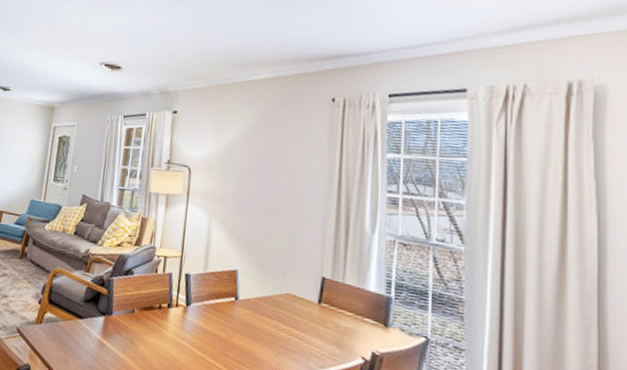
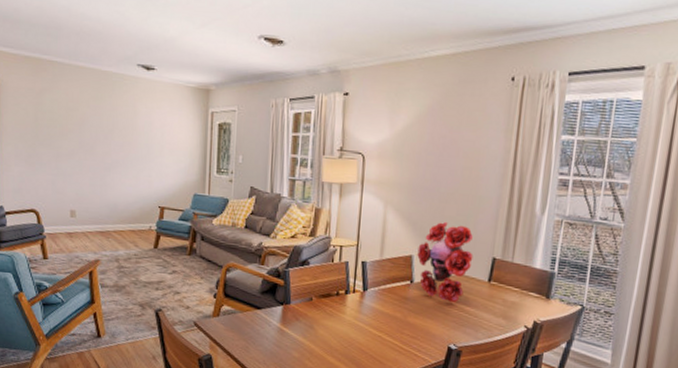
flower arrangement: none [242,236,301,324] -> present [417,221,473,302]

